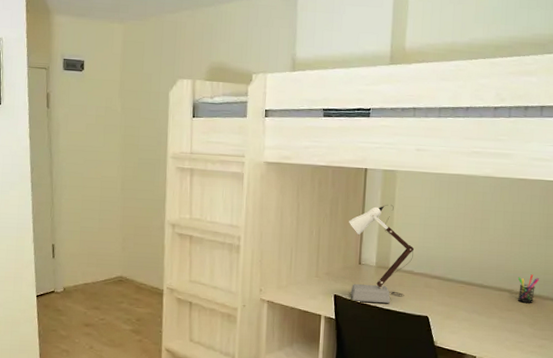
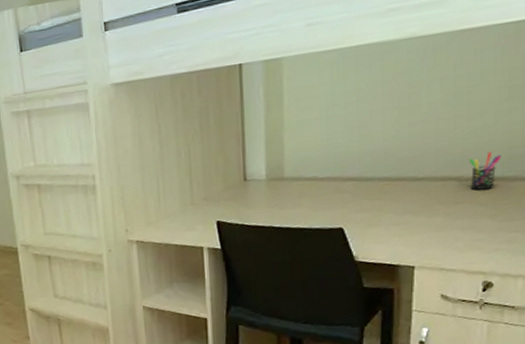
desk lamp: present [349,204,415,304] -> none [225,101,316,225]

